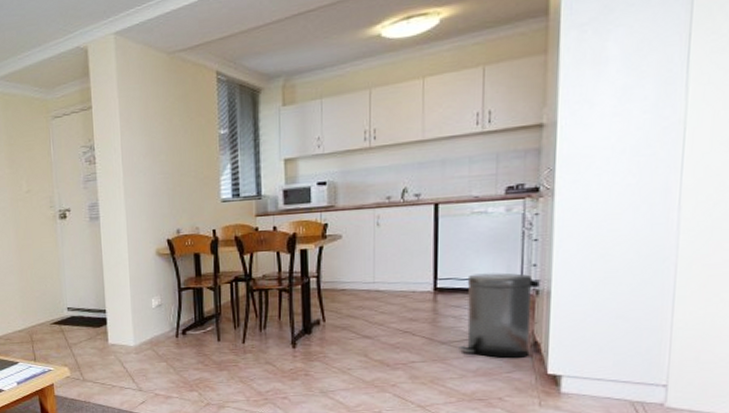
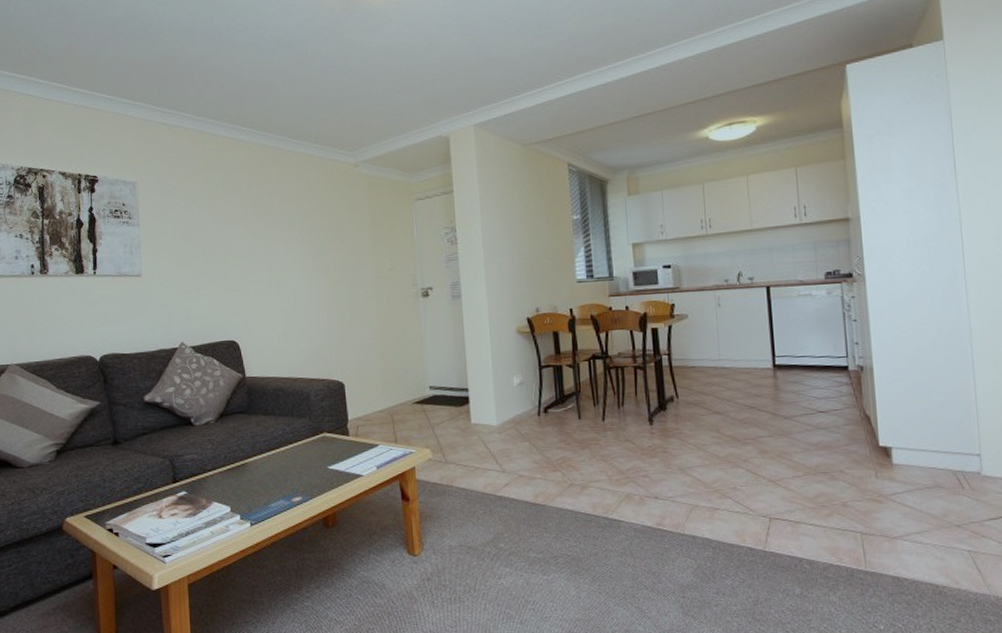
pedal bin: present [459,272,540,359] -> none [800,350,863,432]

